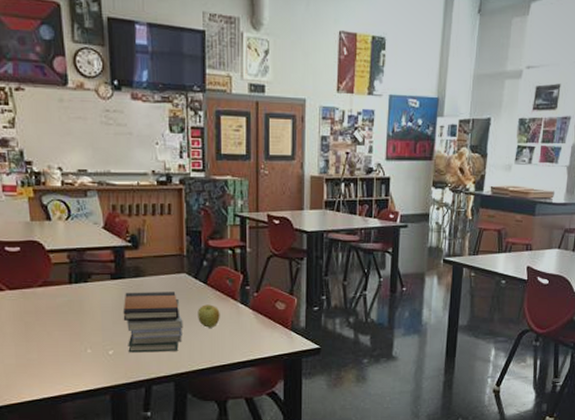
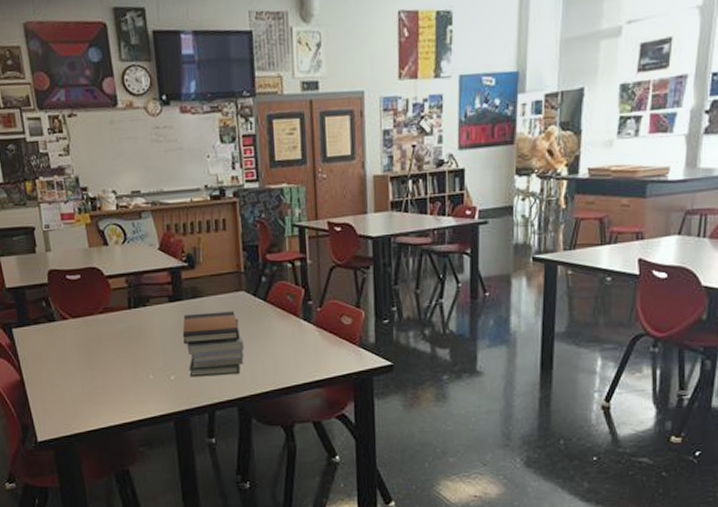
apple: present [198,304,220,328] -> none [258,323,282,348]

